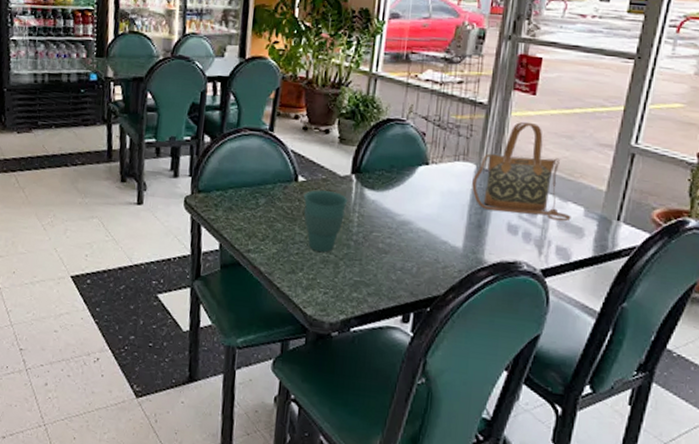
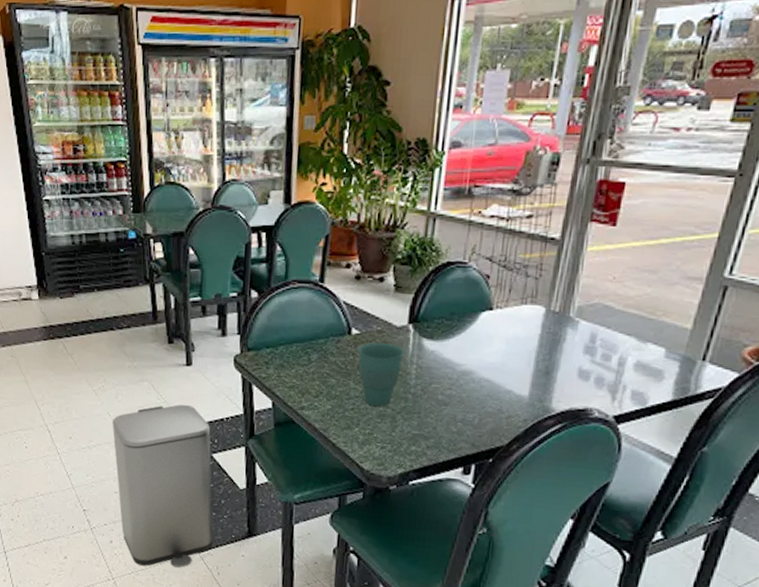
pedal bin: none [58,243,157,414] -> present [112,404,213,568]
handbag: present [472,121,571,222] -> none [540,256,650,364]

